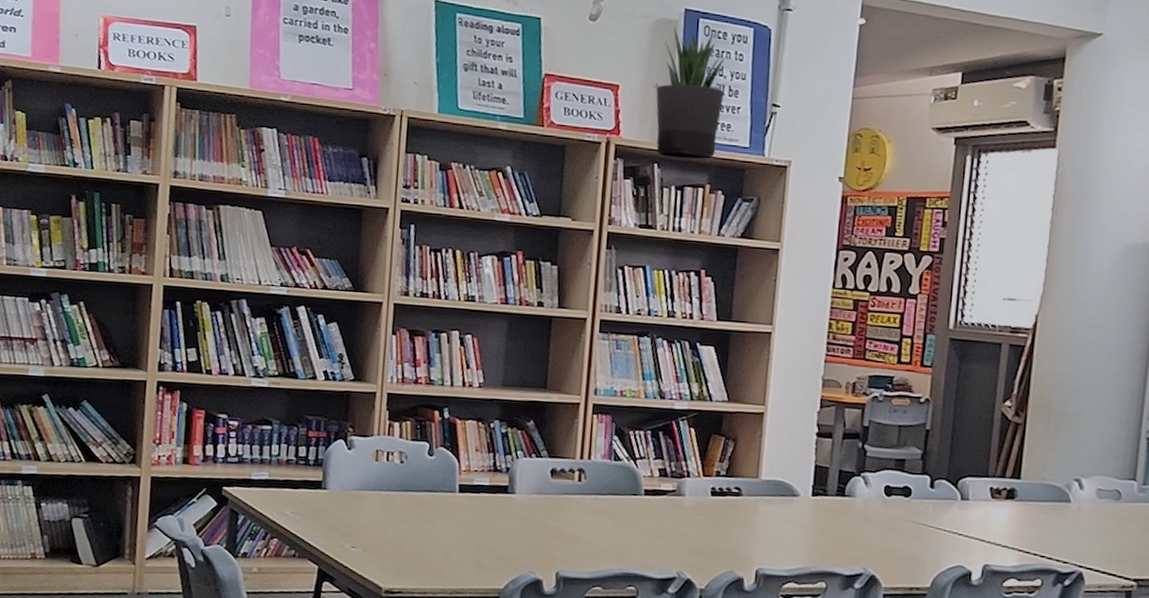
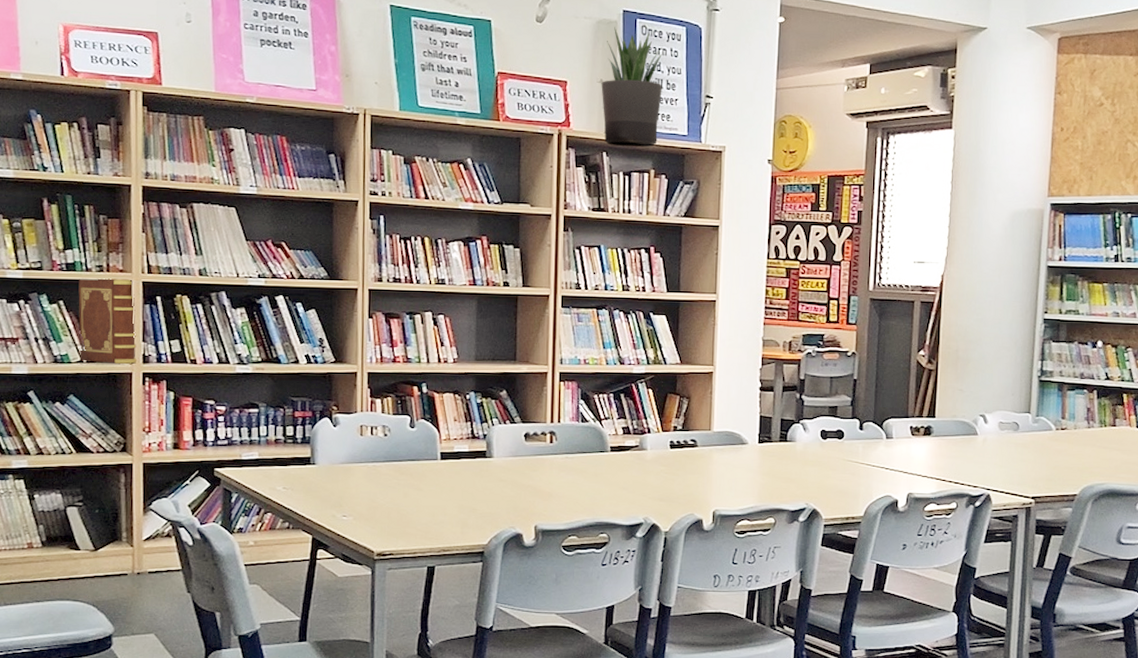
decorative book: none [96,280,155,372] -> present [78,279,137,365]

